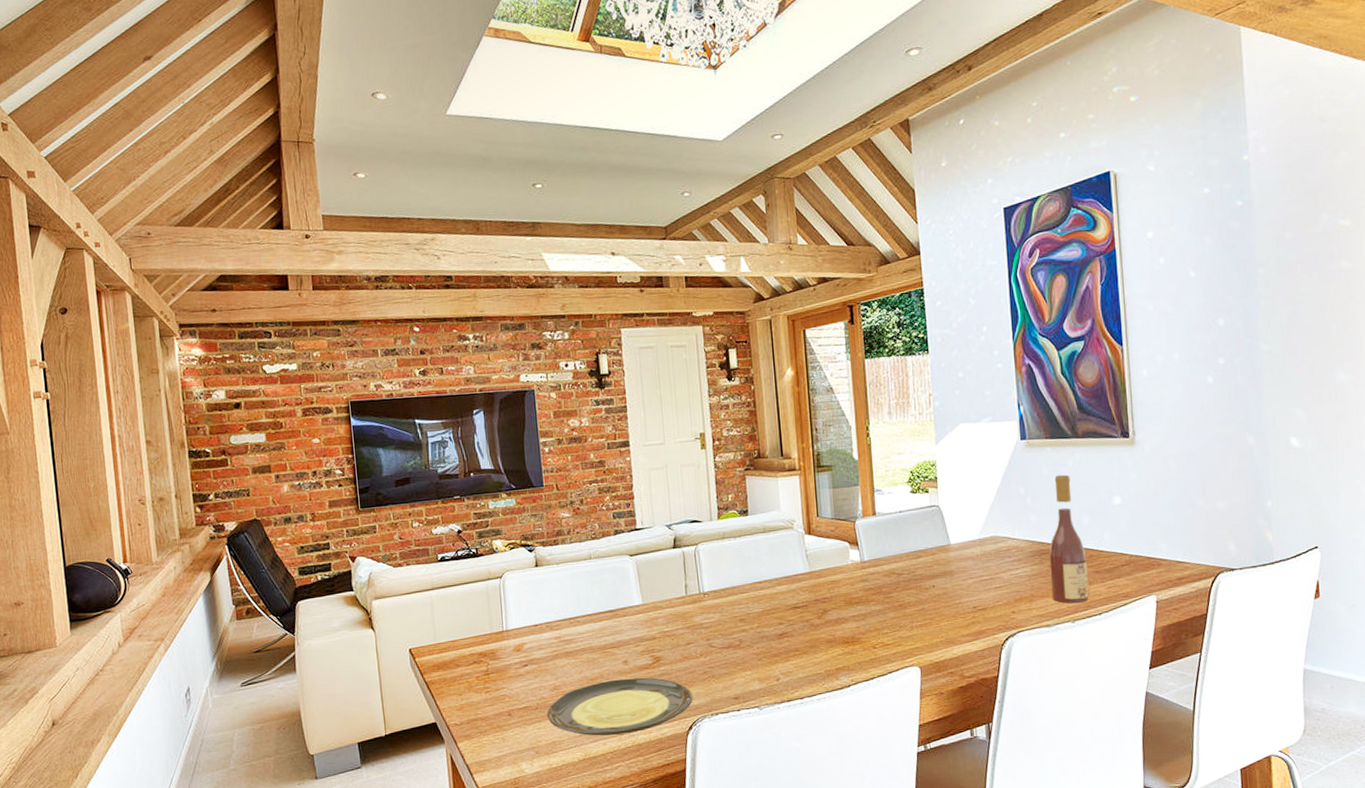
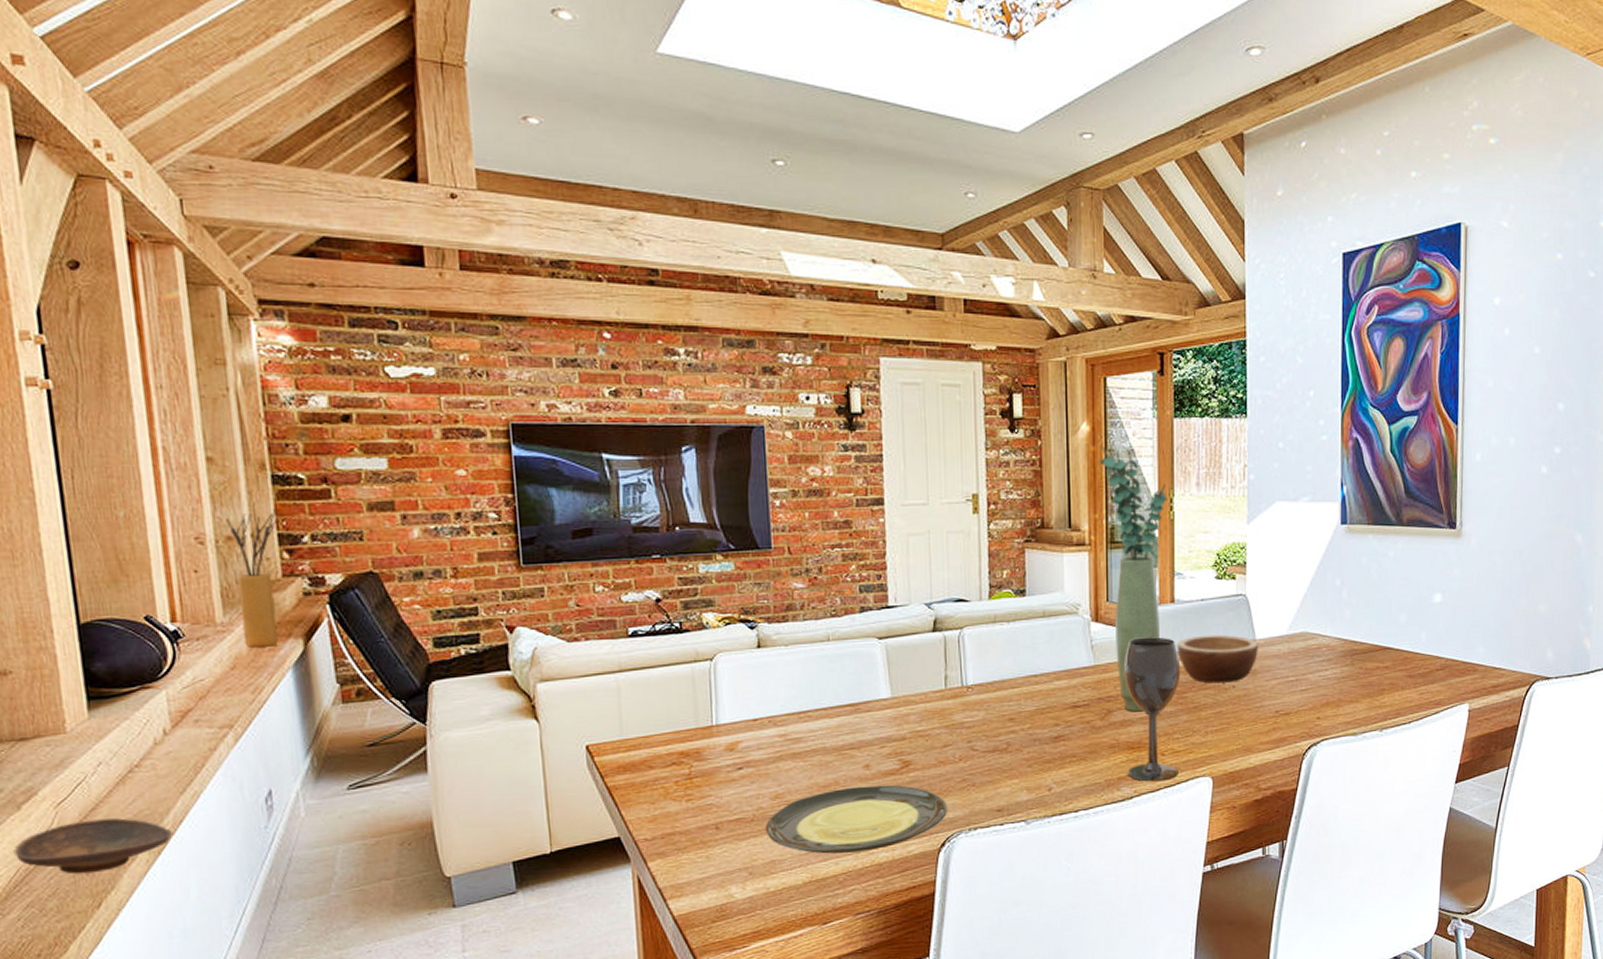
decorative bowl: none [24,709,124,752] -> present [15,818,172,874]
vase: none [159,475,195,581] -> present [226,508,281,649]
vase: none [803,386,865,611] -> present [1099,445,1167,712]
wine glass: none [835,545,890,672] -> present [1124,637,1181,782]
bowl: none [880,541,954,584] -> present [1177,634,1258,683]
wine bottle: present [1049,474,1090,604] -> none [1361,566,1402,711]

